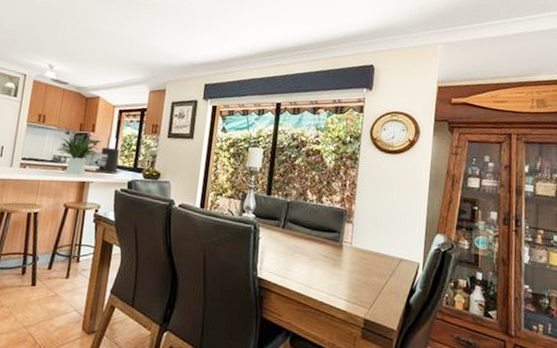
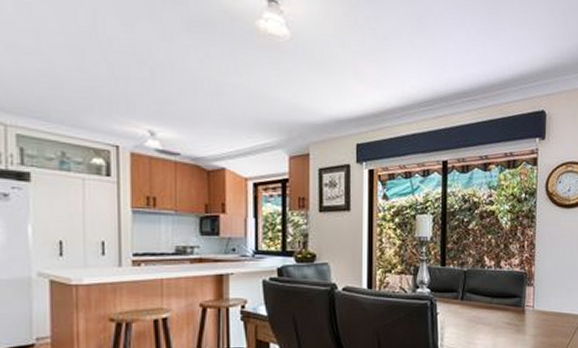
flower arrangement: present [56,127,102,175] -> none [177,210,237,267]
coffee maker: present [95,147,120,174] -> none [234,230,262,262]

